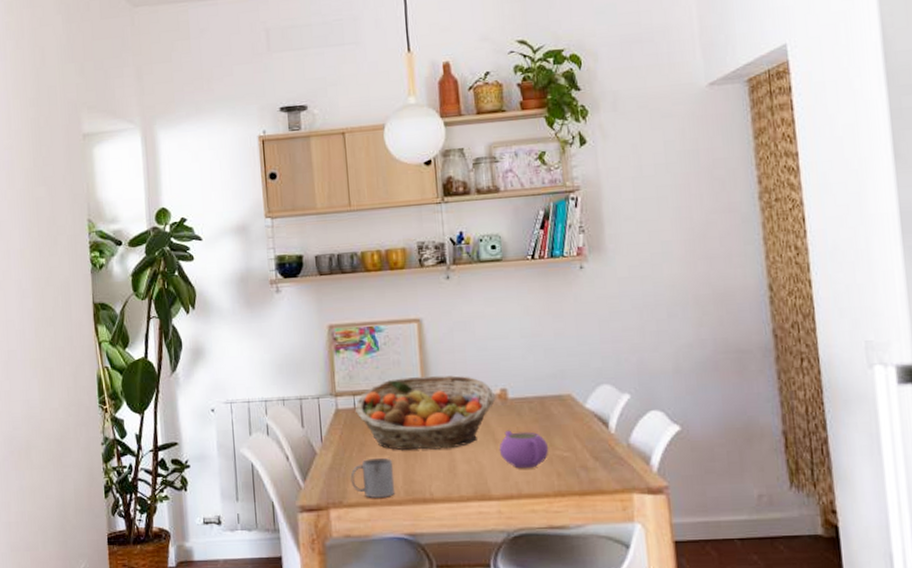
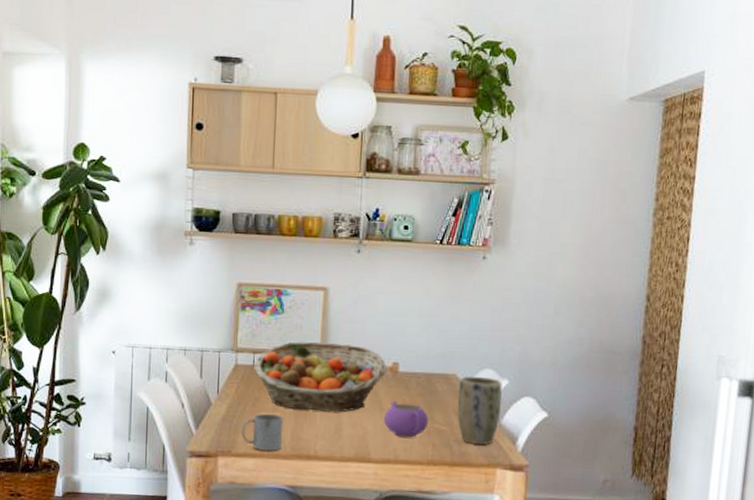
plant pot: none [575,393,627,470] -> present [456,376,502,445]

